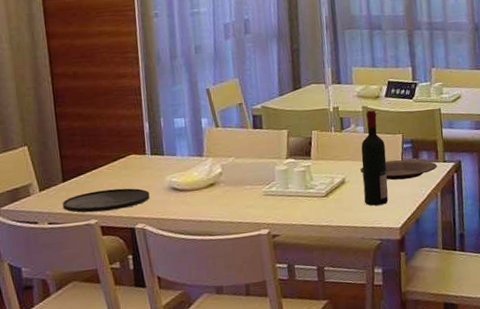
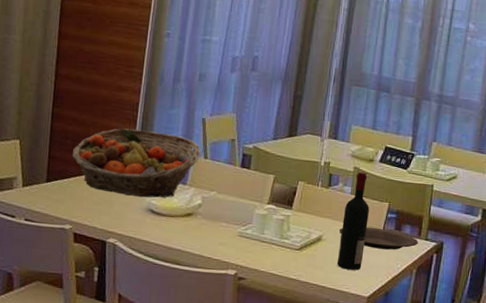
plate: present [63,188,150,213] -> none [42,197,127,220]
fruit basket: none [83,110,212,180] -> present [71,128,202,198]

